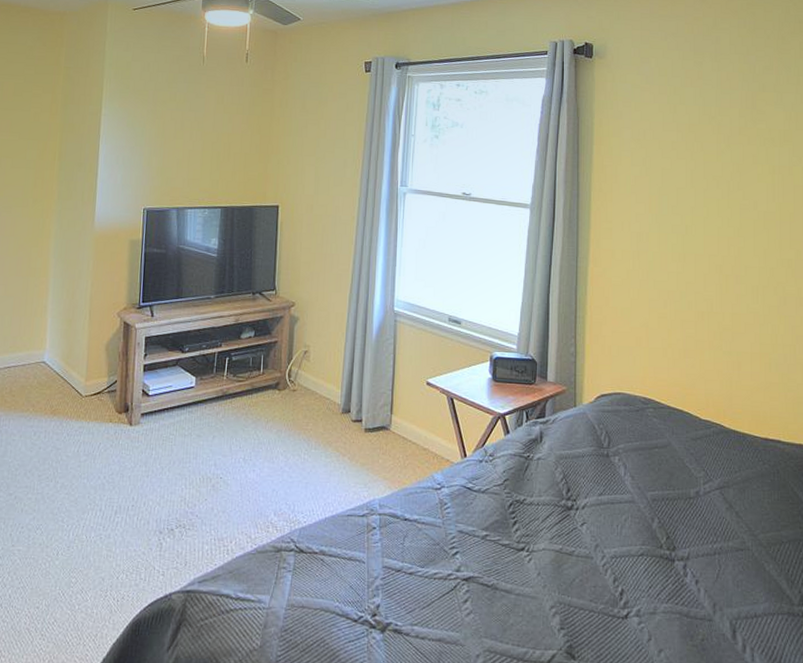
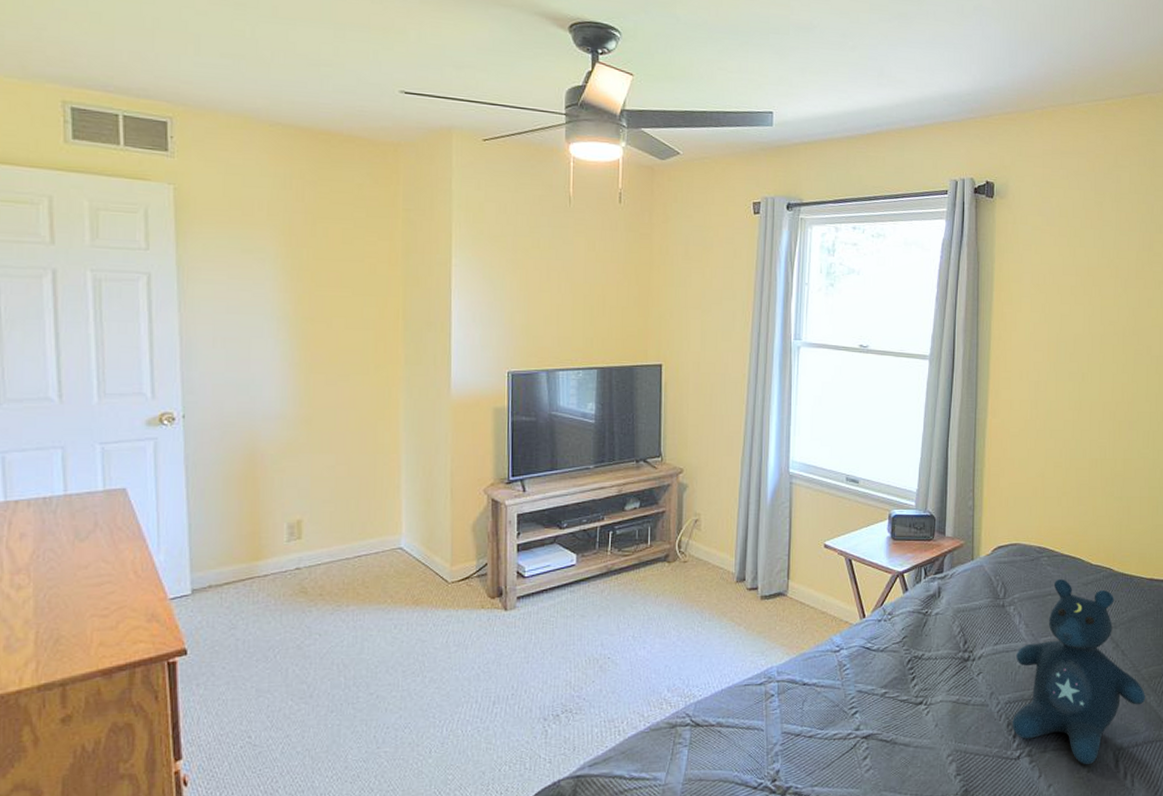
stuffed bear: none [619,431,765,633] -> present [1012,578,1146,765]

